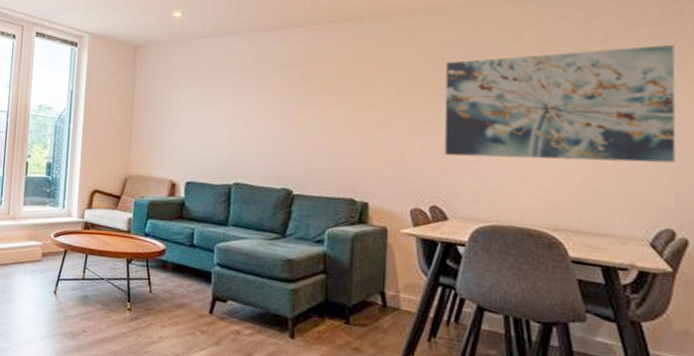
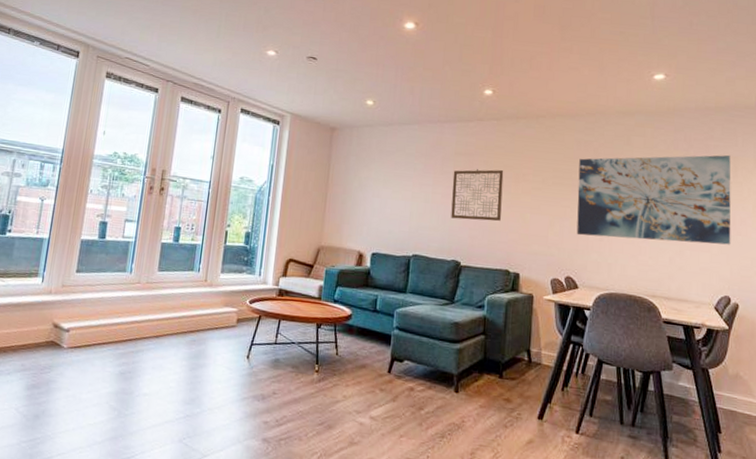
wall art: none [279,82,345,143] -> present [451,169,504,222]

